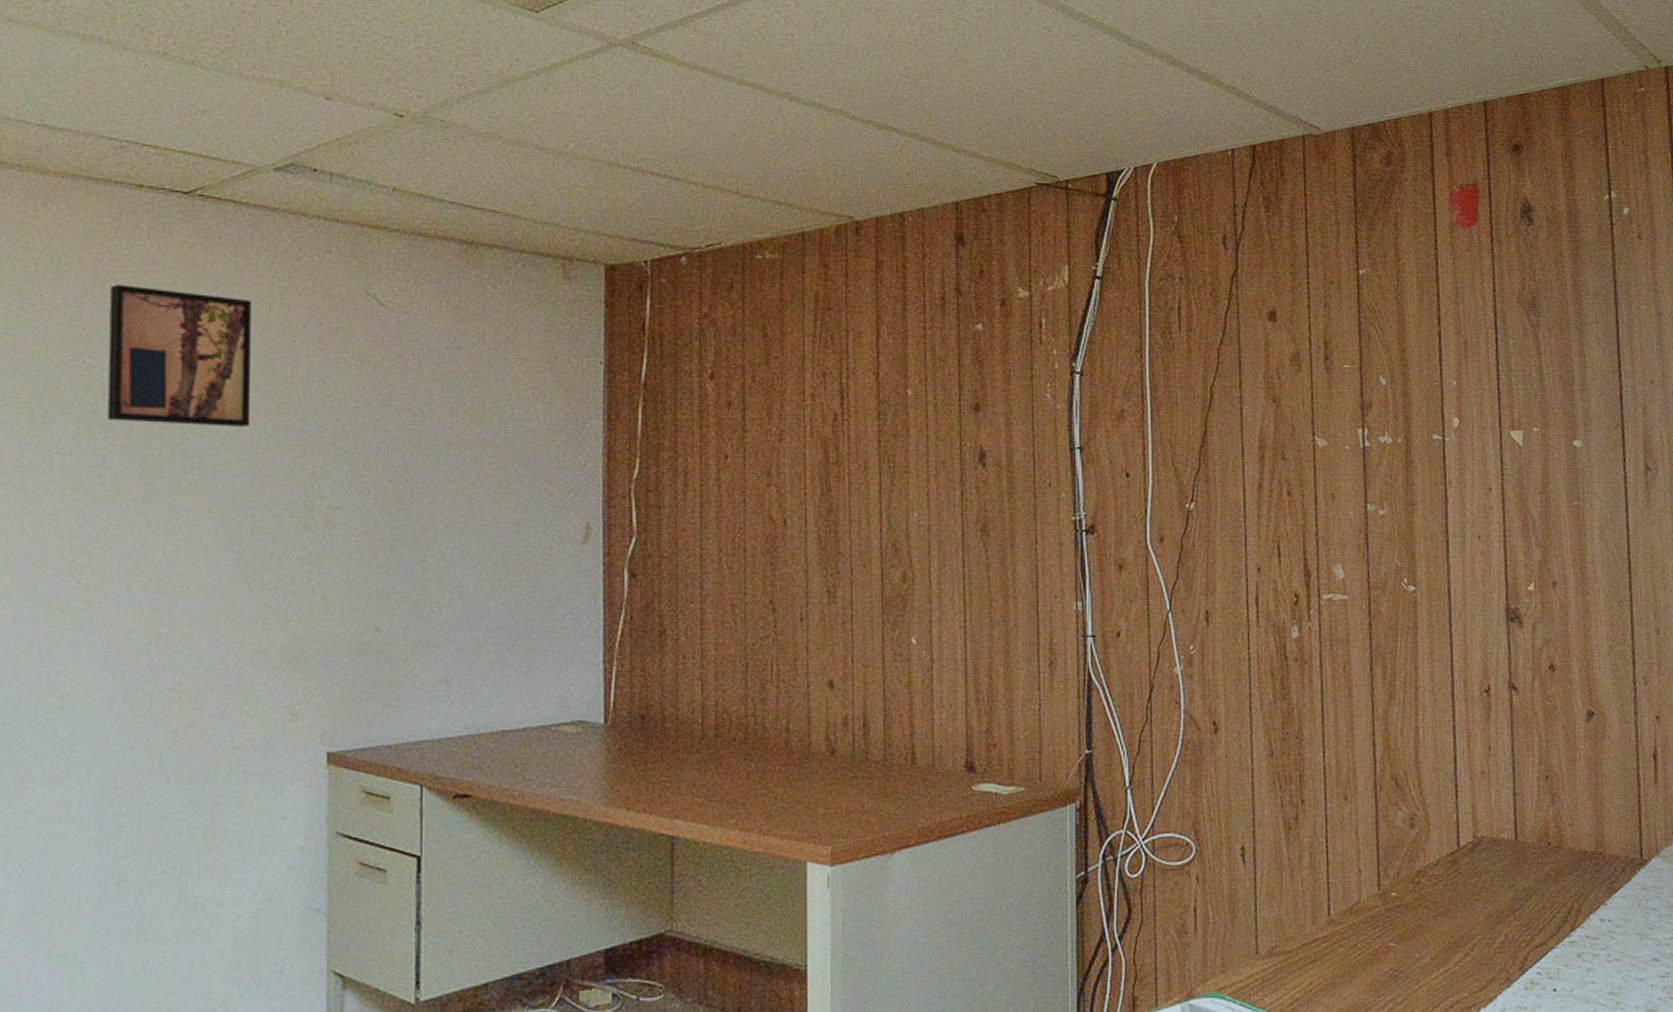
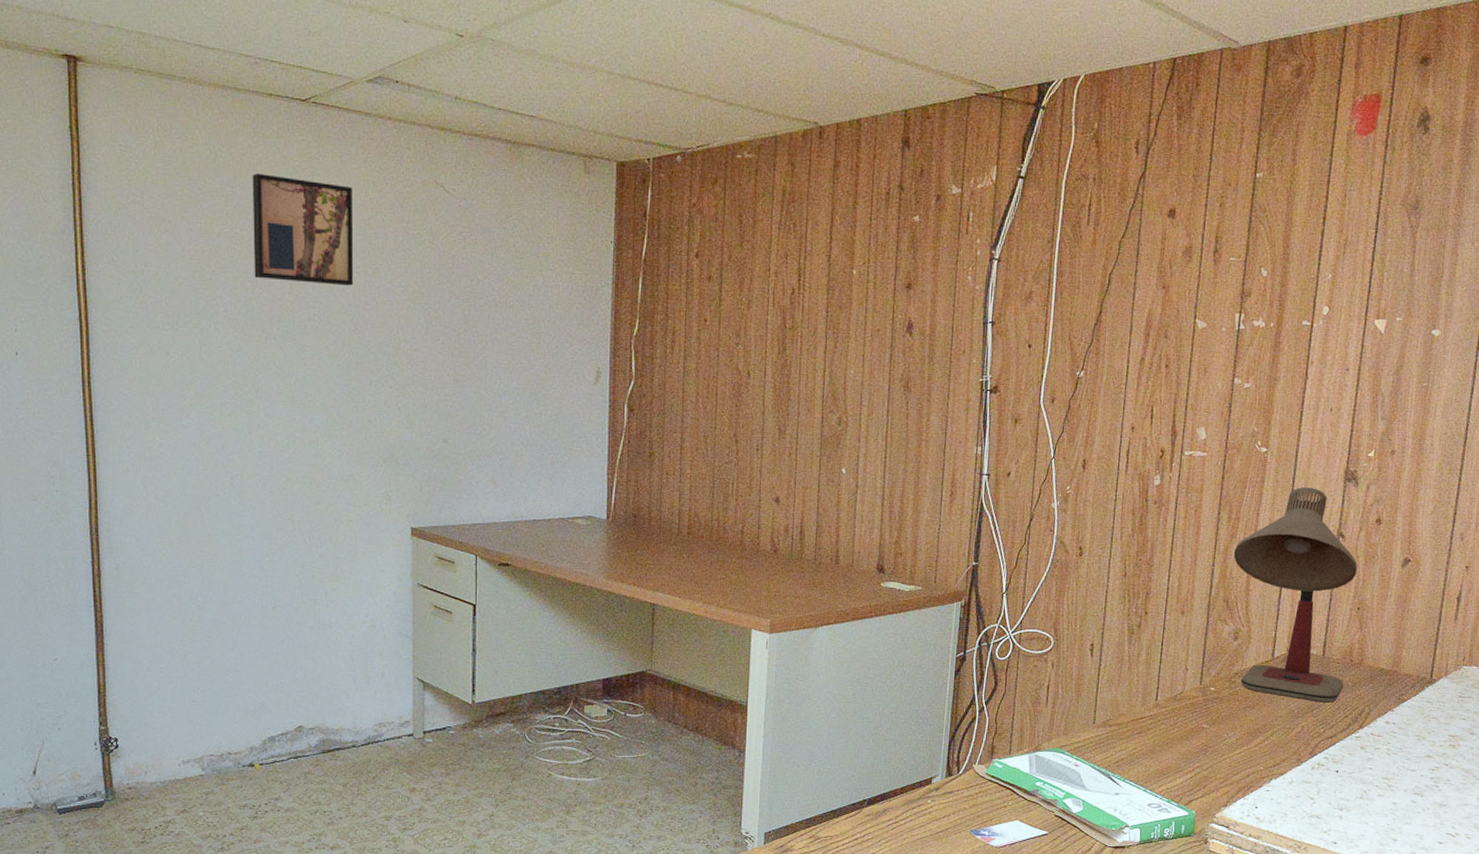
desk lamp: none [1395,631,1546,901] -> present [1233,487,1358,703]

